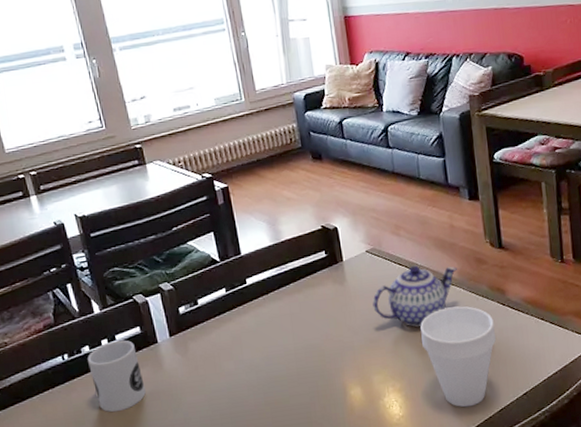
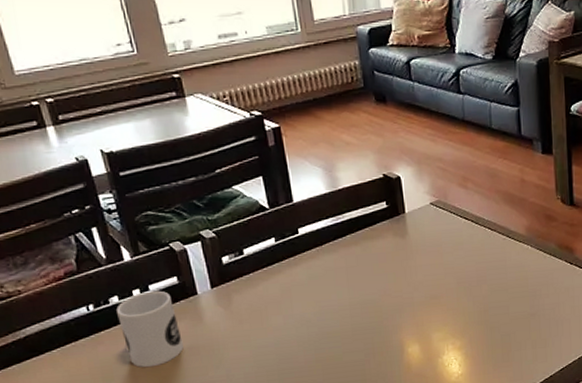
teapot: present [372,265,457,328] -> none [435,220,525,285]
cup: present [420,306,496,408] -> none [484,263,561,366]

